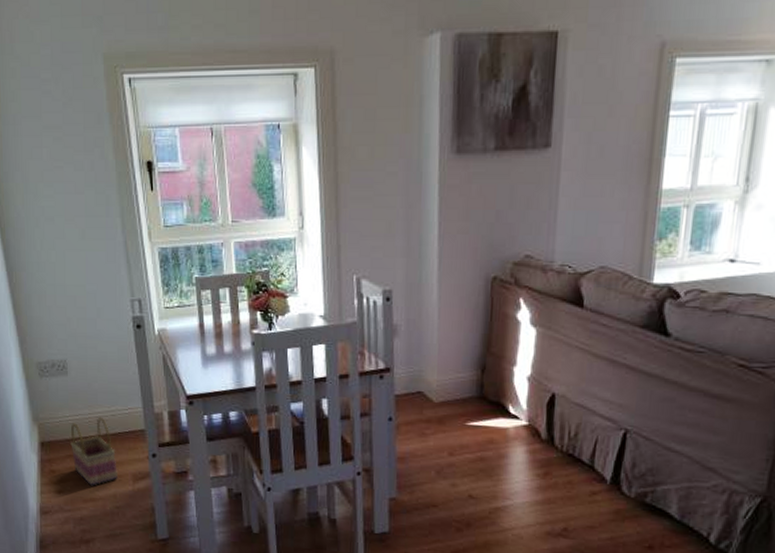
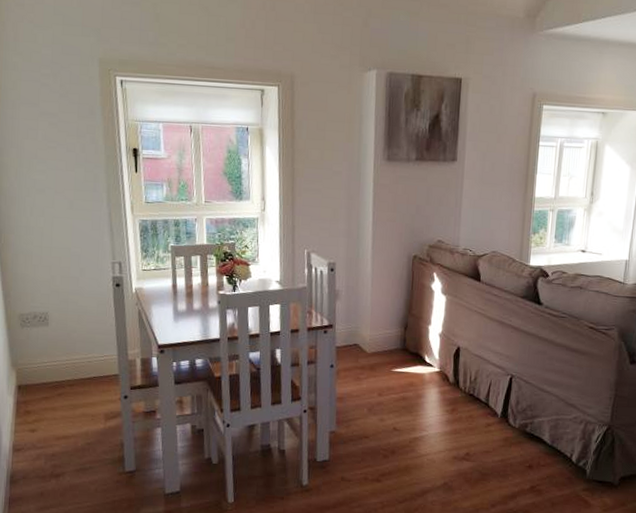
basket: present [70,416,118,486] -> none [47,363,91,425]

